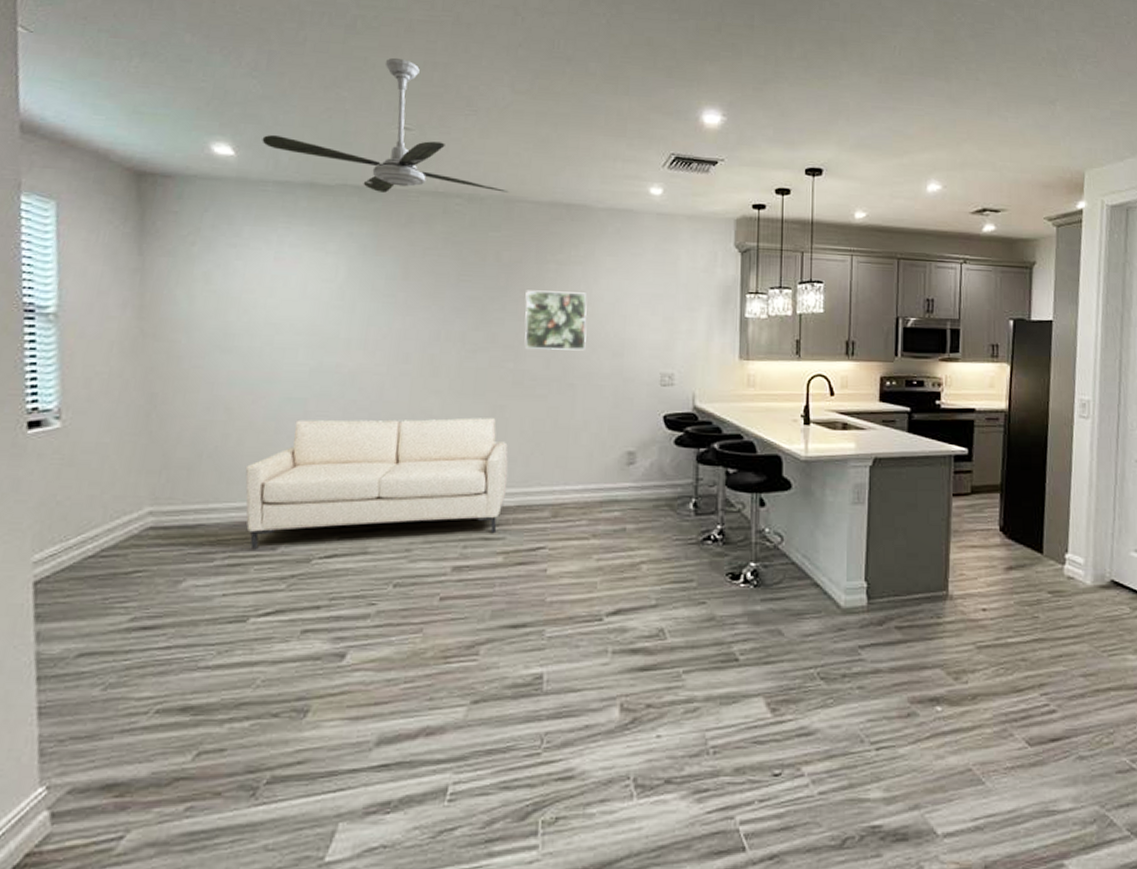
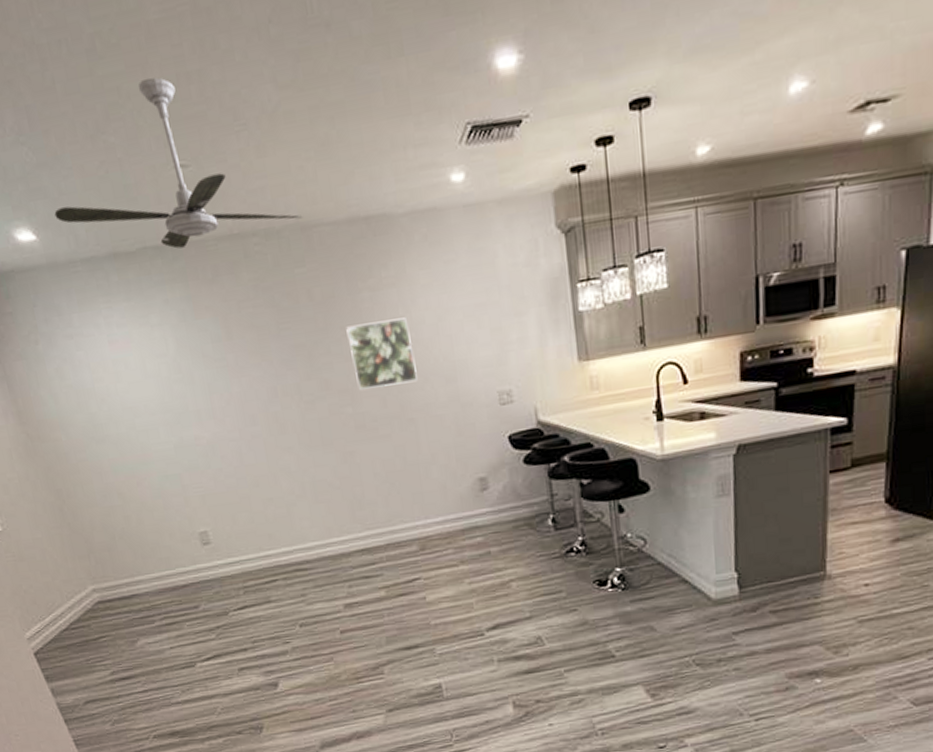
sofa: present [245,417,509,549] -> none [152,465,375,609]

